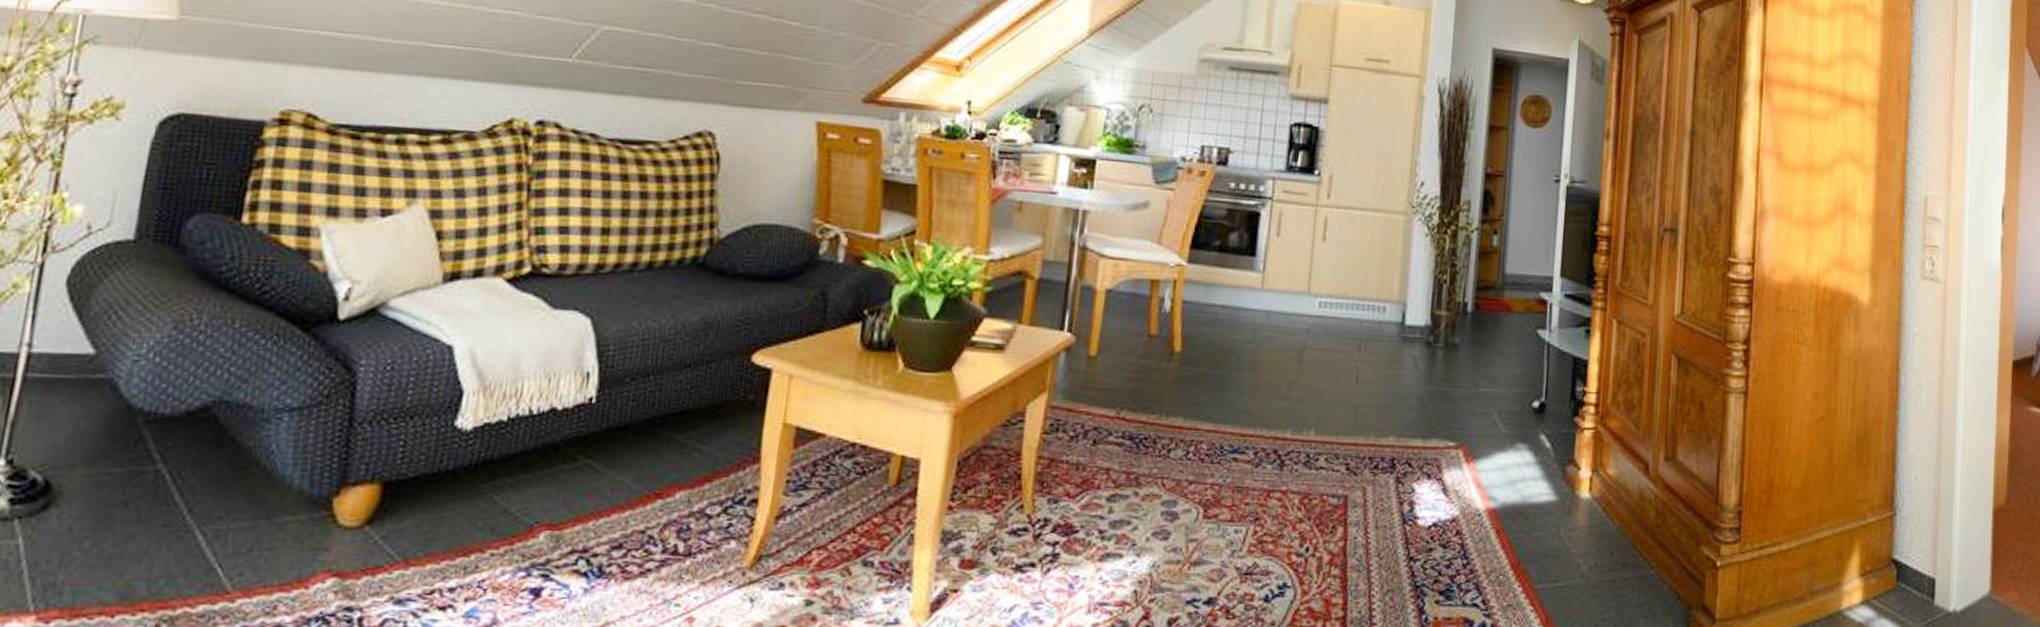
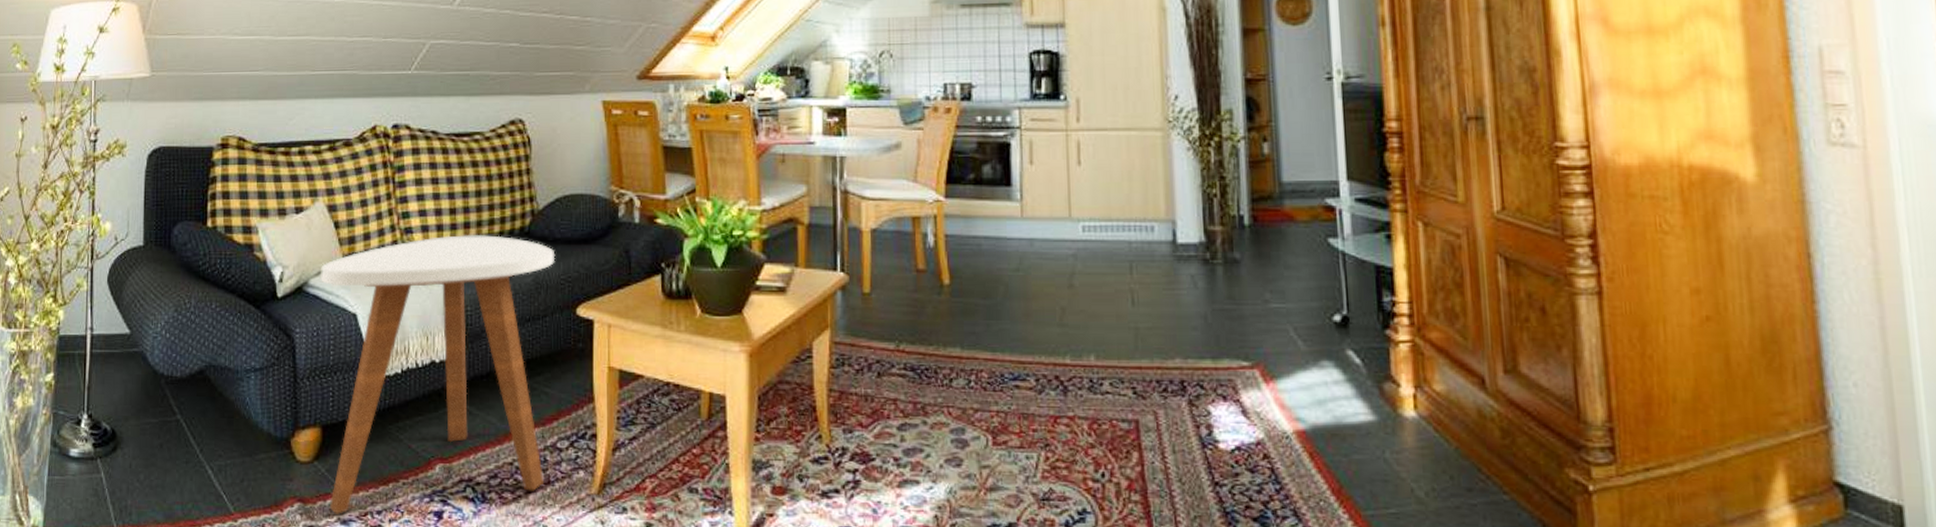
side table: none [378,259,734,593] -> present [321,235,556,514]

